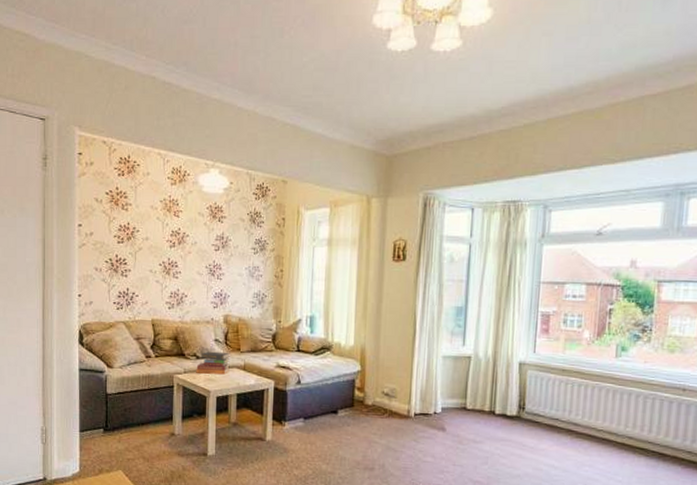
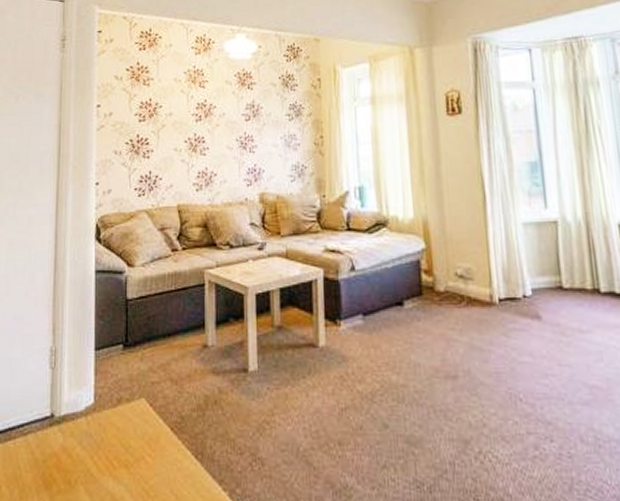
books: present [196,351,230,375] -> none [230,238,270,266]

